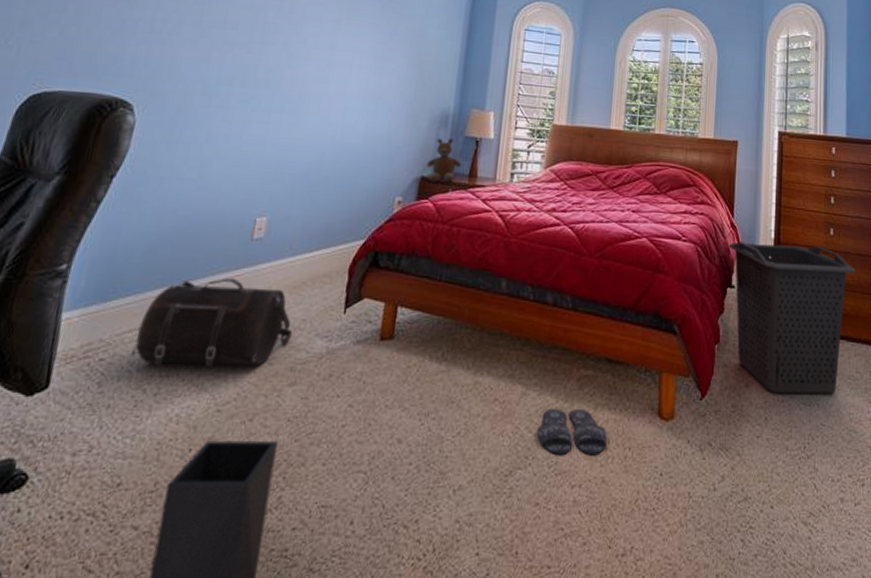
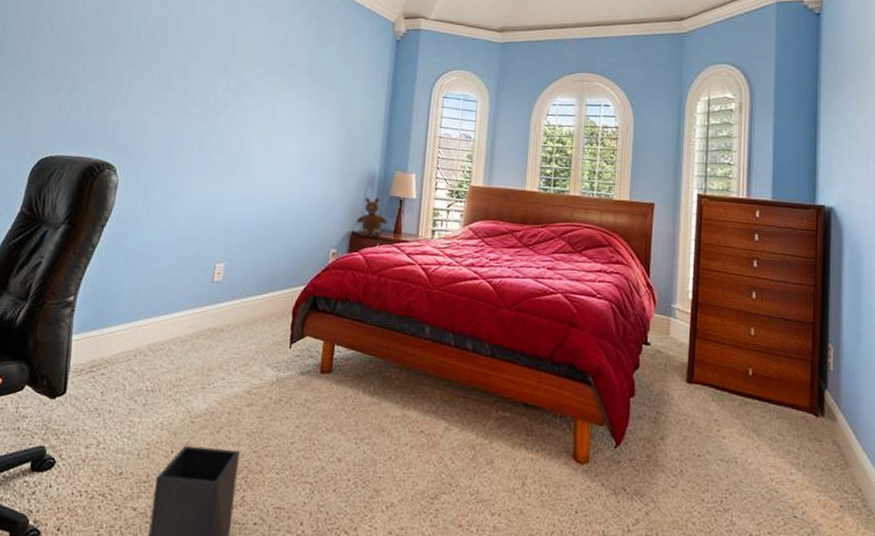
duffel bag: present [130,277,292,367] -> none [124,313,248,388]
slippers: present [536,408,607,456] -> none [459,443,524,489]
laundry basket: present [728,242,856,394] -> none [644,301,780,453]

